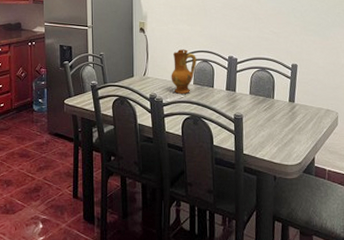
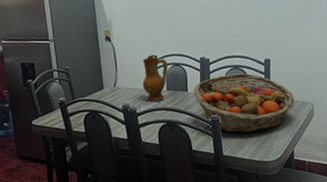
fruit basket: none [219,75,319,135] -> present [193,73,295,133]

